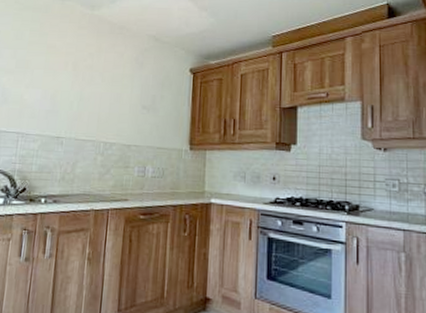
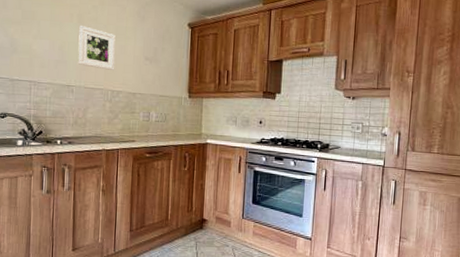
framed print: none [70,74,111,120] -> present [78,26,116,70]

